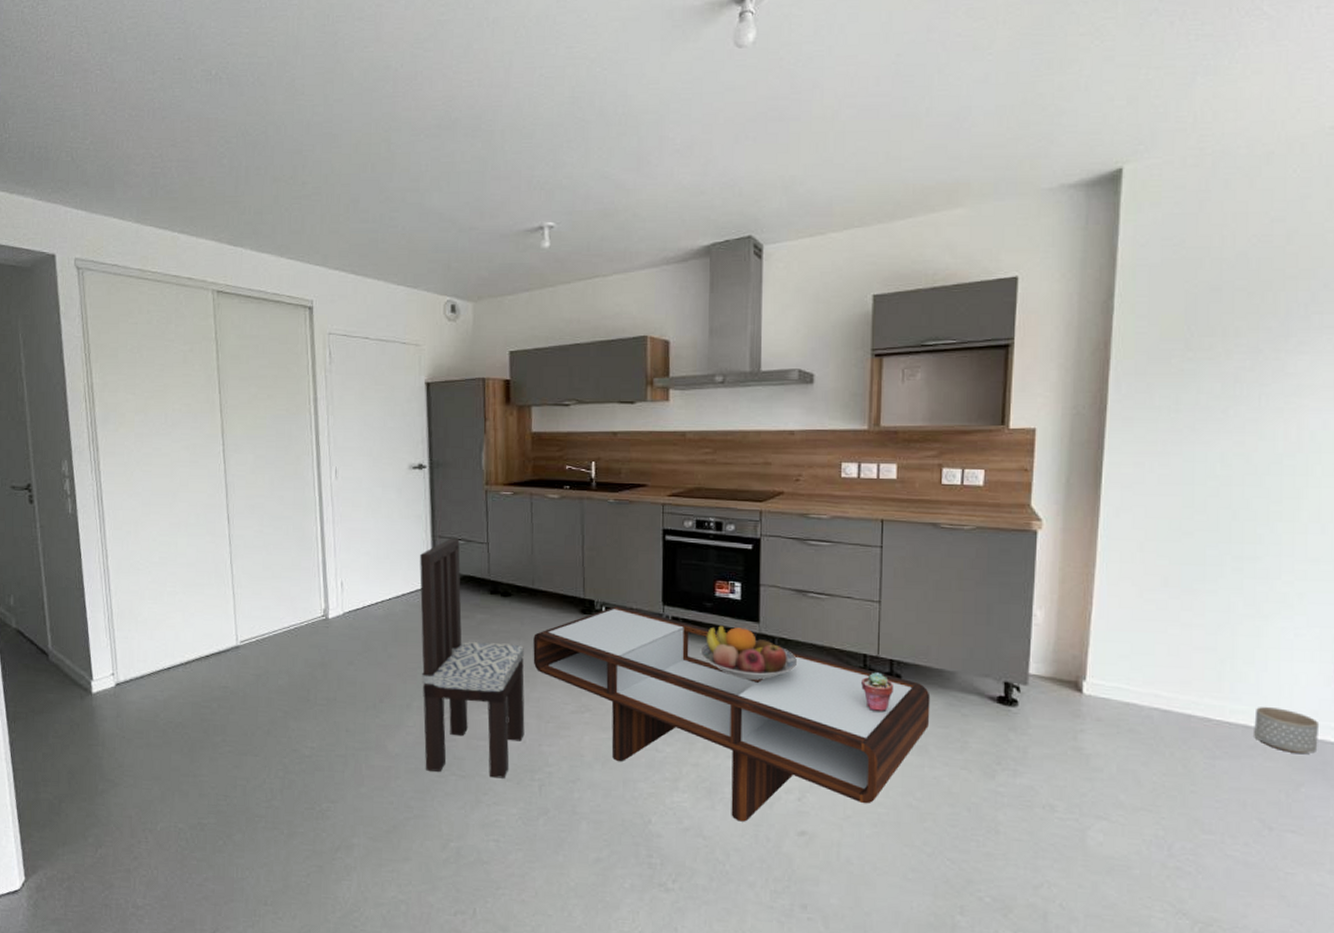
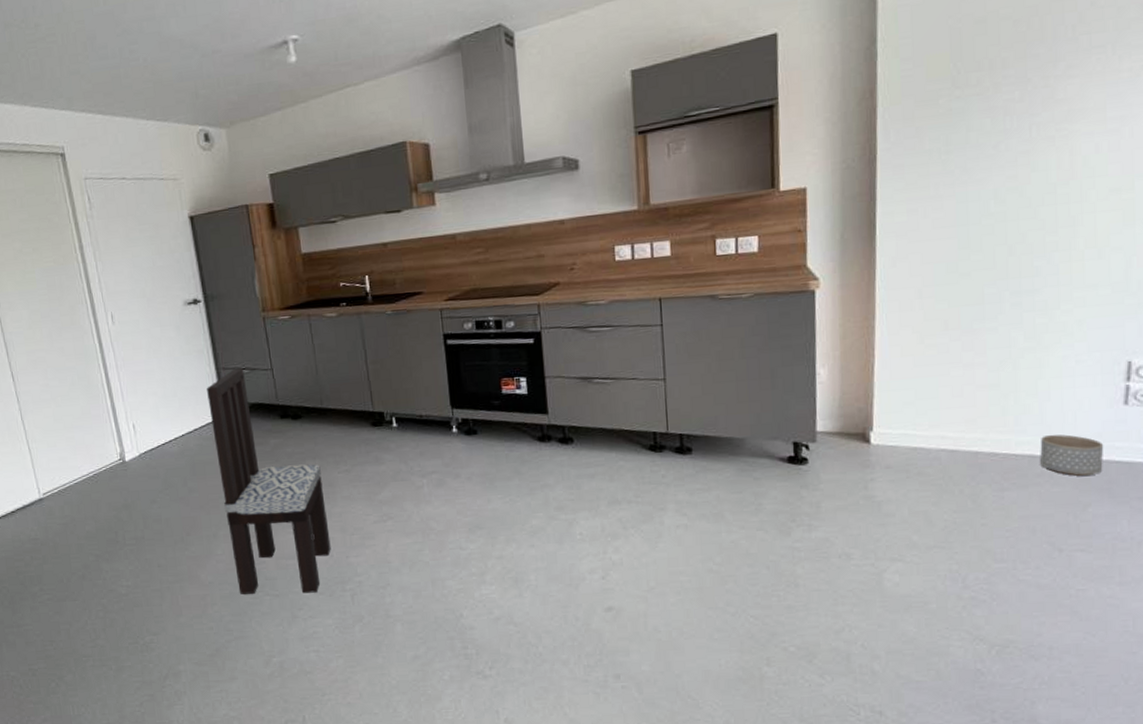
coffee table: present [533,605,931,822] -> none [328,414,723,605]
fruit bowl: present [700,625,798,680] -> none [492,421,590,471]
potted succulent: present [861,672,893,711] -> none [653,448,685,485]

